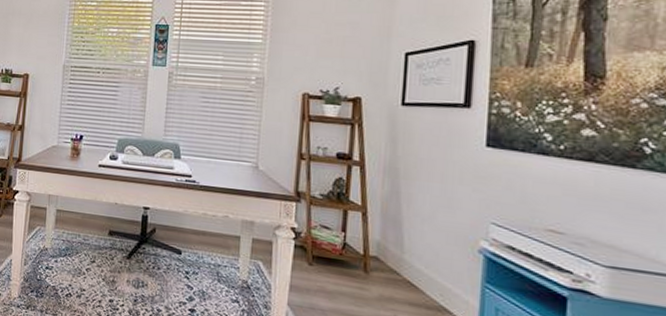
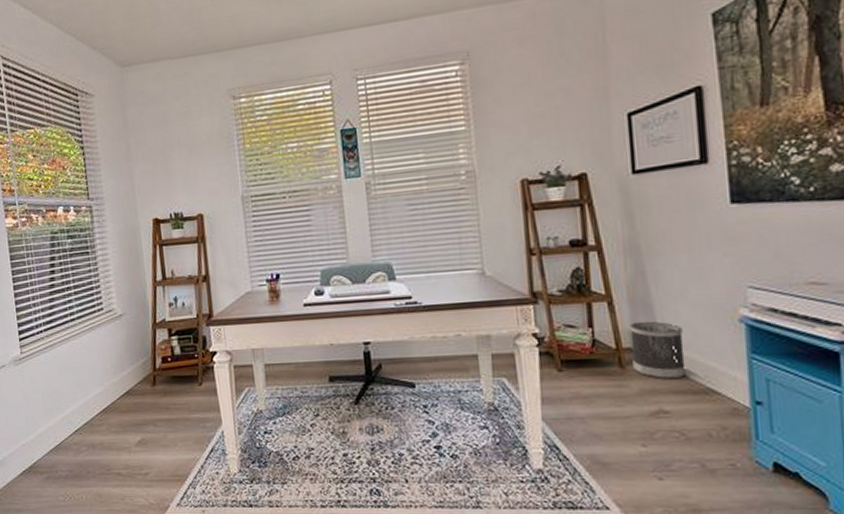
wastebasket: none [376,234,426,293] -> present [629,321,686,380]

